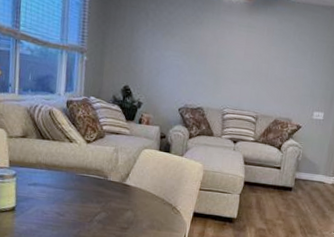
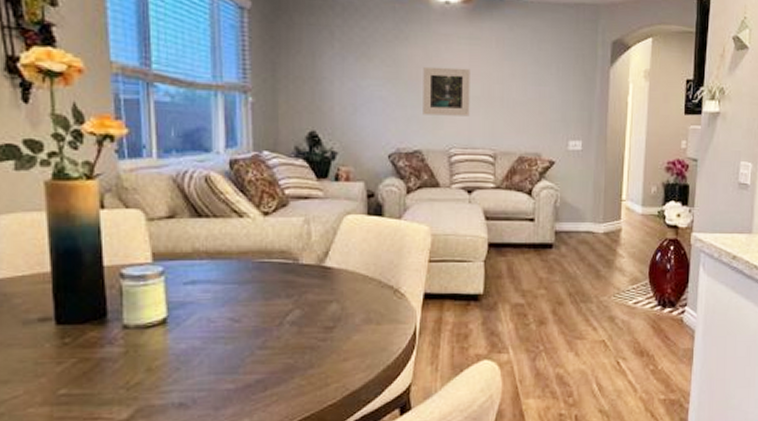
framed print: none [207,45,246,86] -> present [423,66,470,116]

